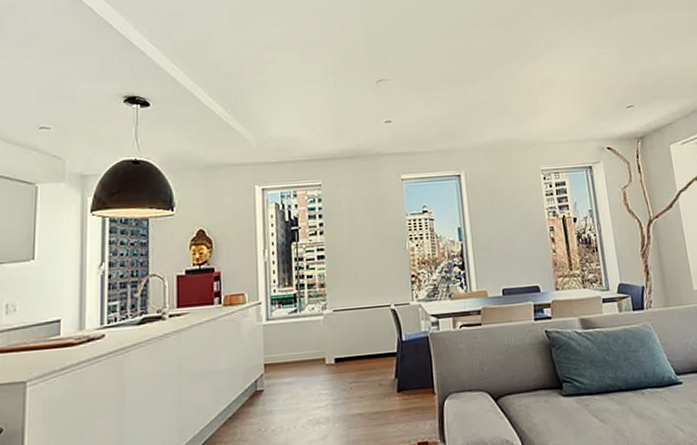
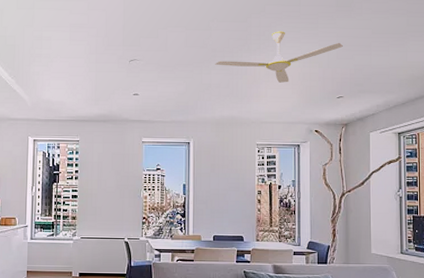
ceiling fan: none [480,35,625,95] -> present [215,31,343,83]

